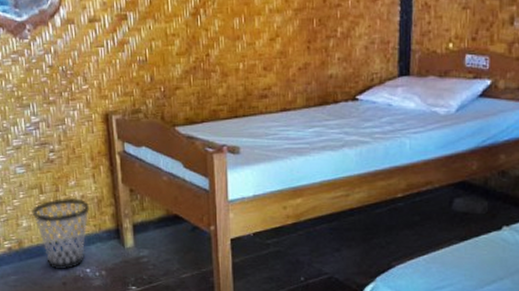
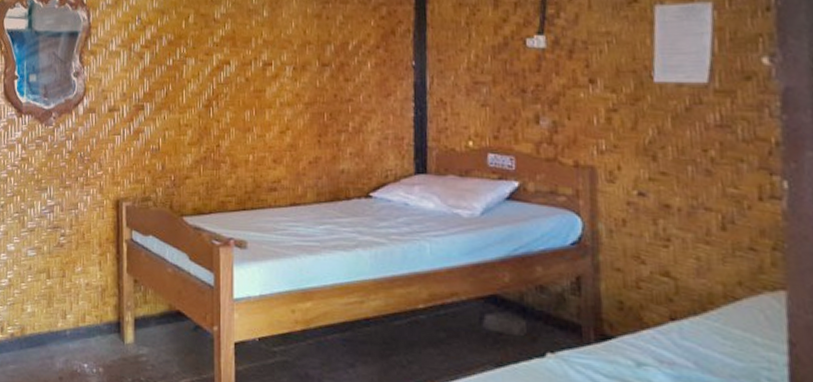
wastebasket: present [32,197,89,270] -> none [37,284,93,363]

